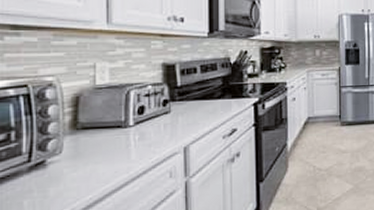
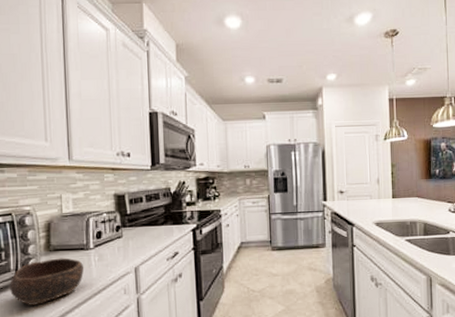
bowl: none [20,137,119,196] -> present [10,257,84,305]

